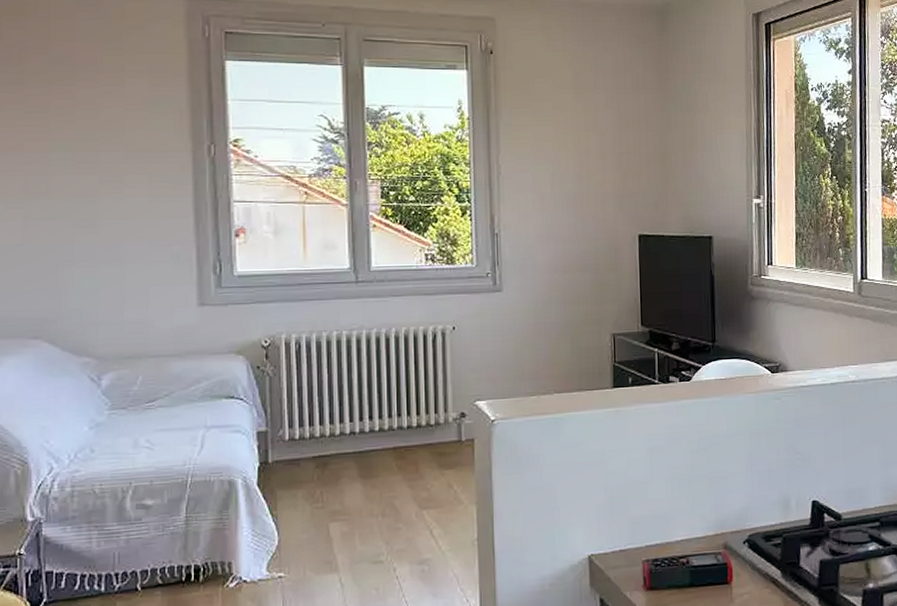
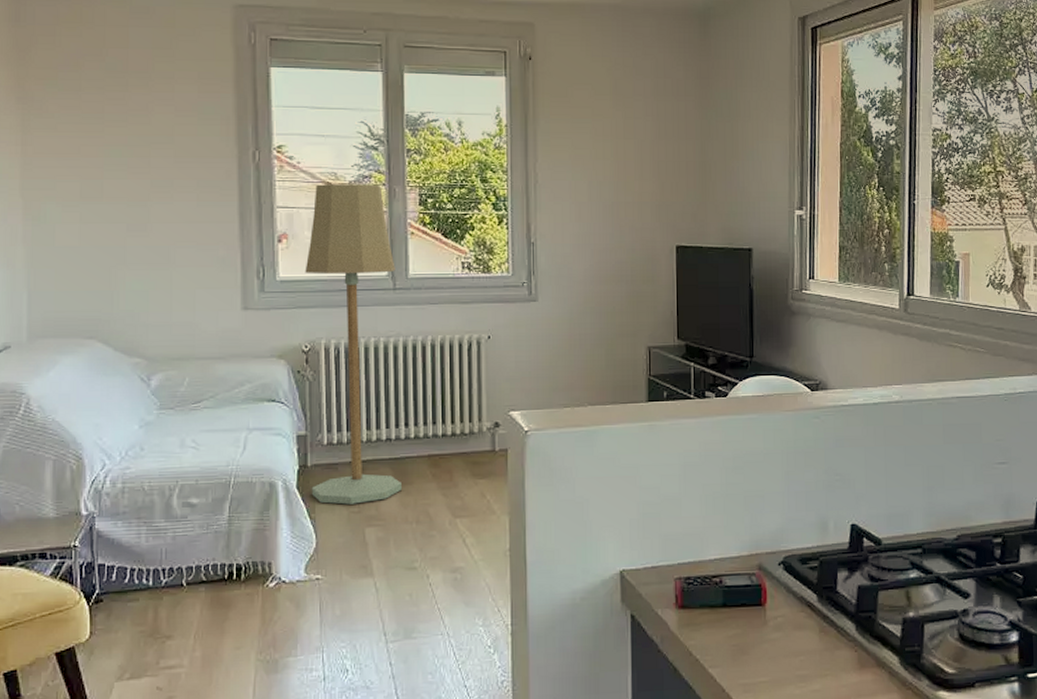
floor lamp: none [263,177,366,500] -> present [305,184,401,505]

